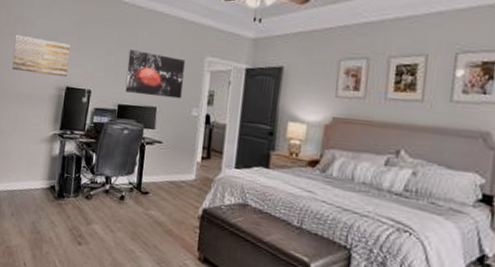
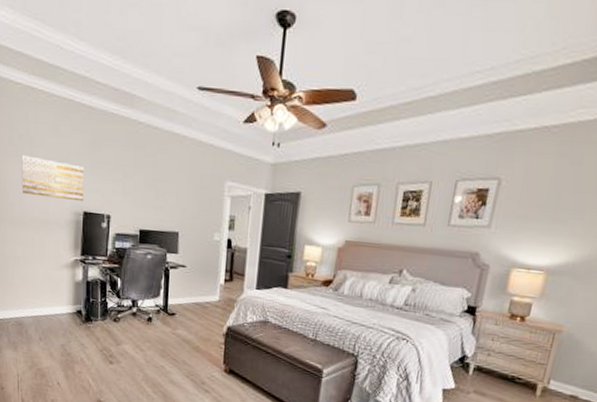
wall art: present [125,50,185,99] -> none [146,173,205,224]

